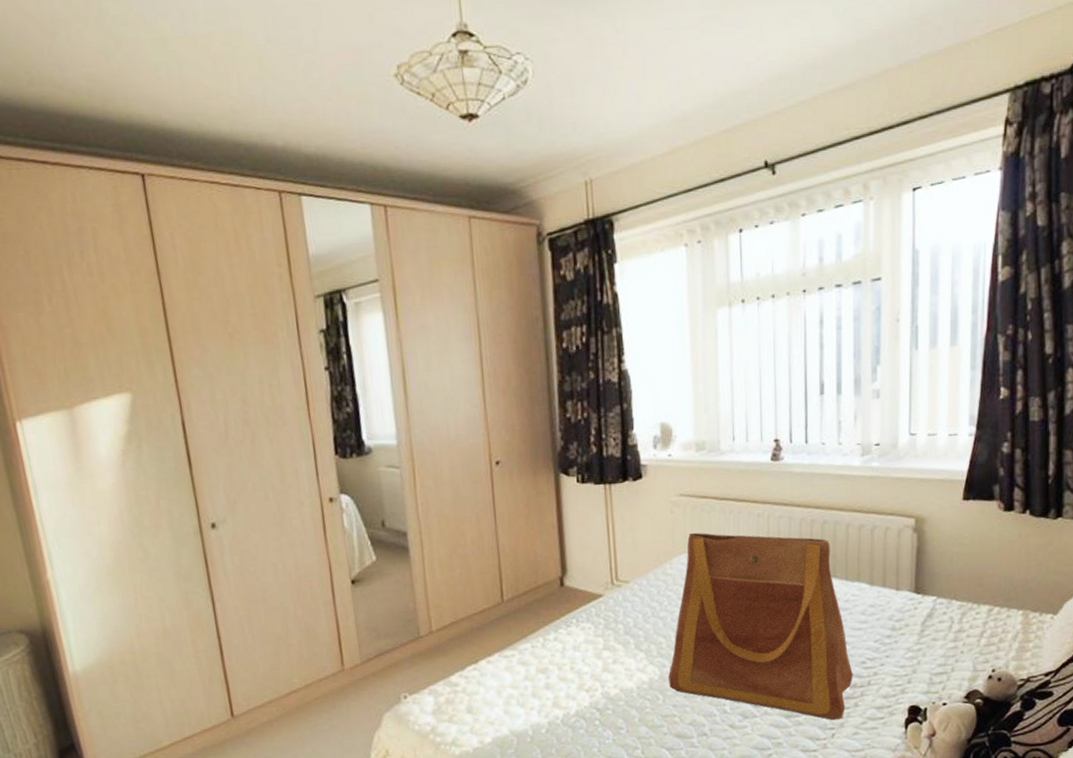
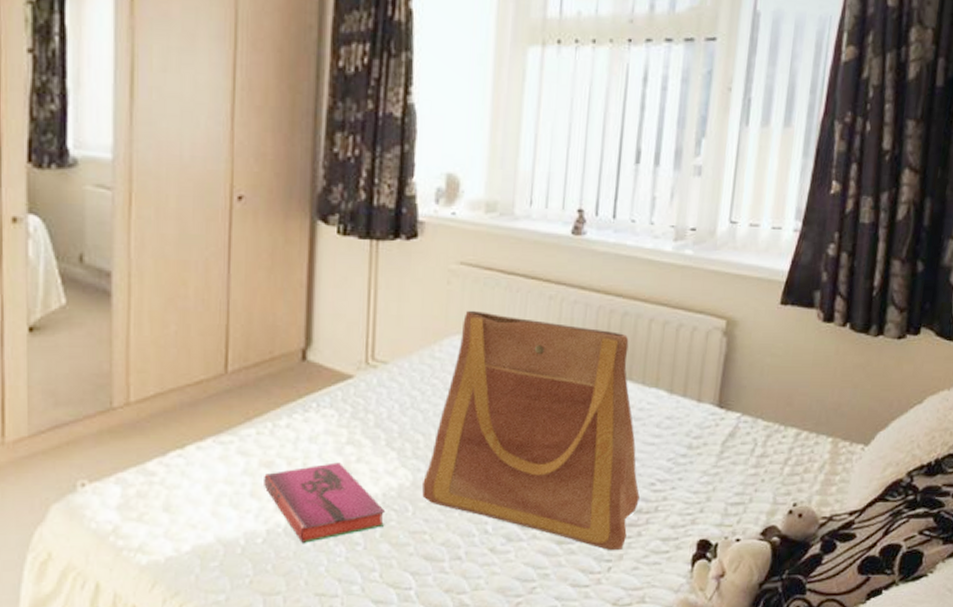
hardback book: none [541,665,642,731] -> present [264,462,386,544]

